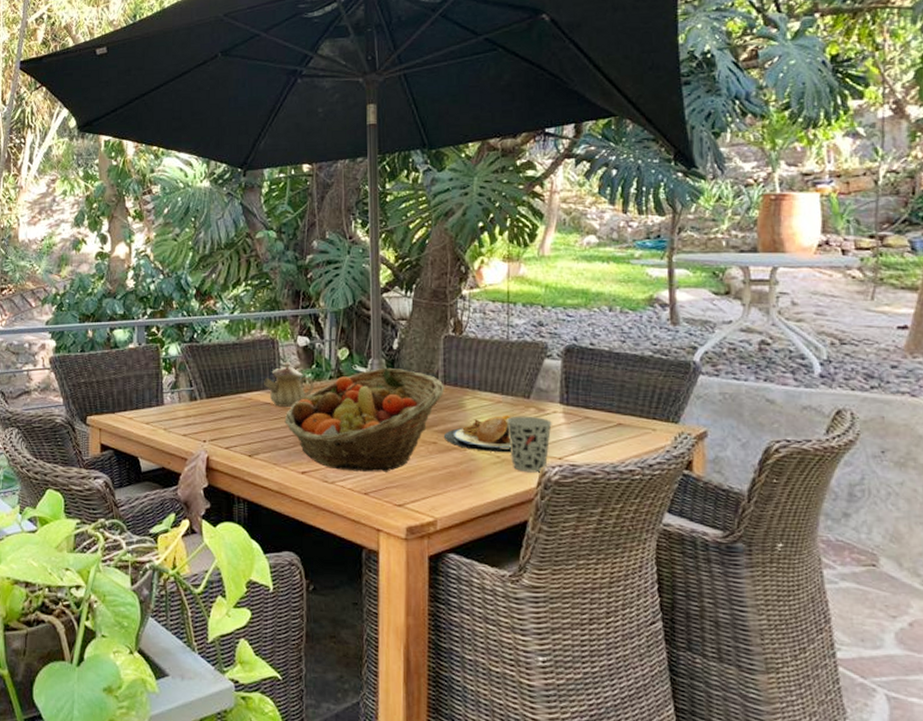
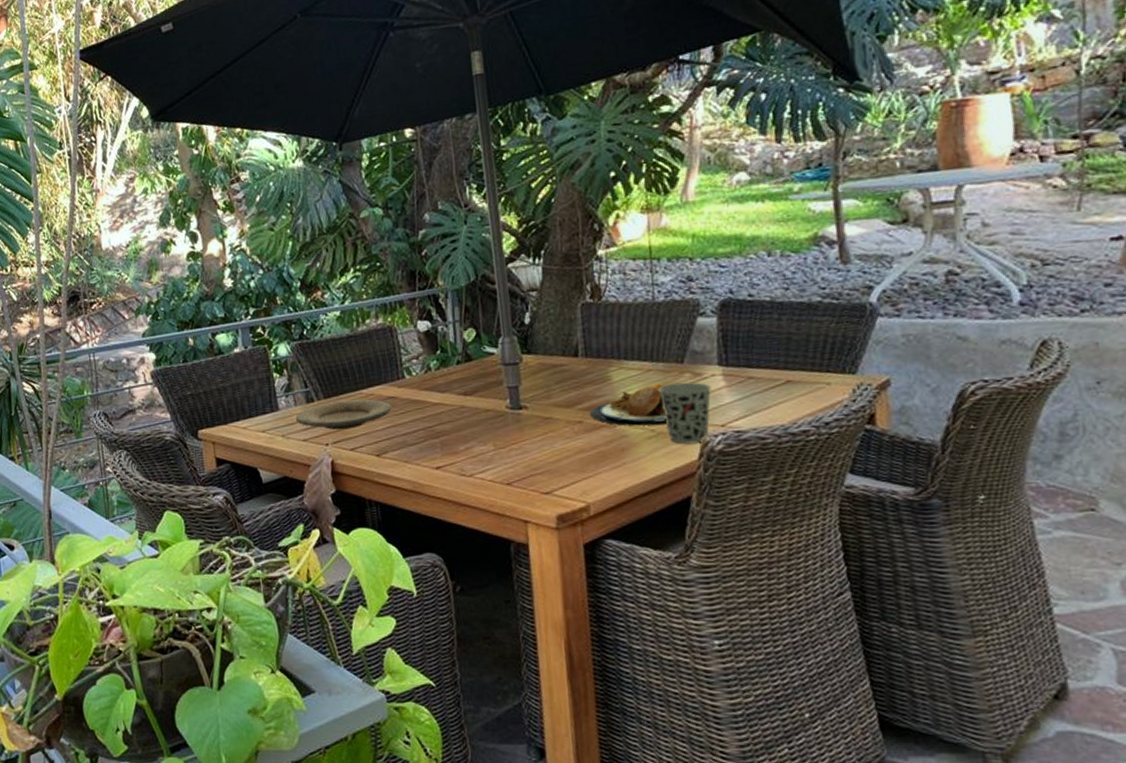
plate: none [178,402,267,429] -> present [295,399,392,430]
teapot: present [264,361,314,407] -> none [385,349,441,400]
fruit basket: present [284,367,444,472] -> none [412,344,586,462]

